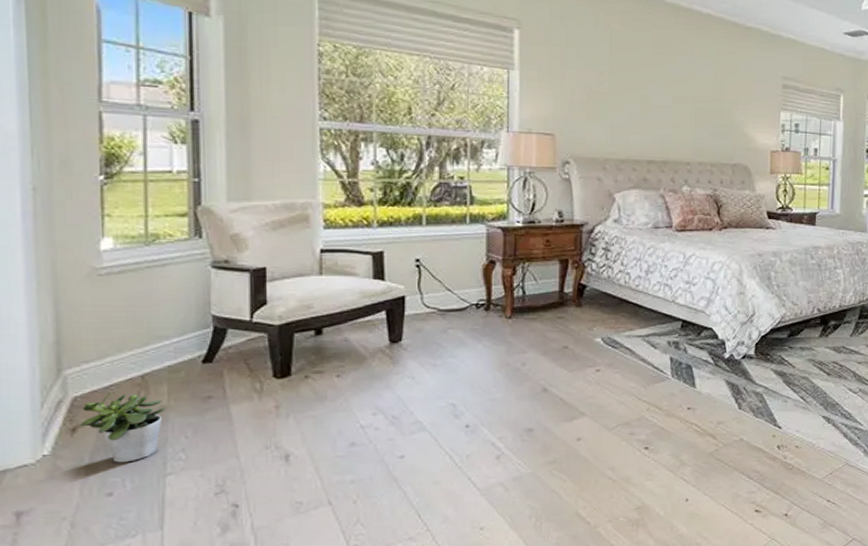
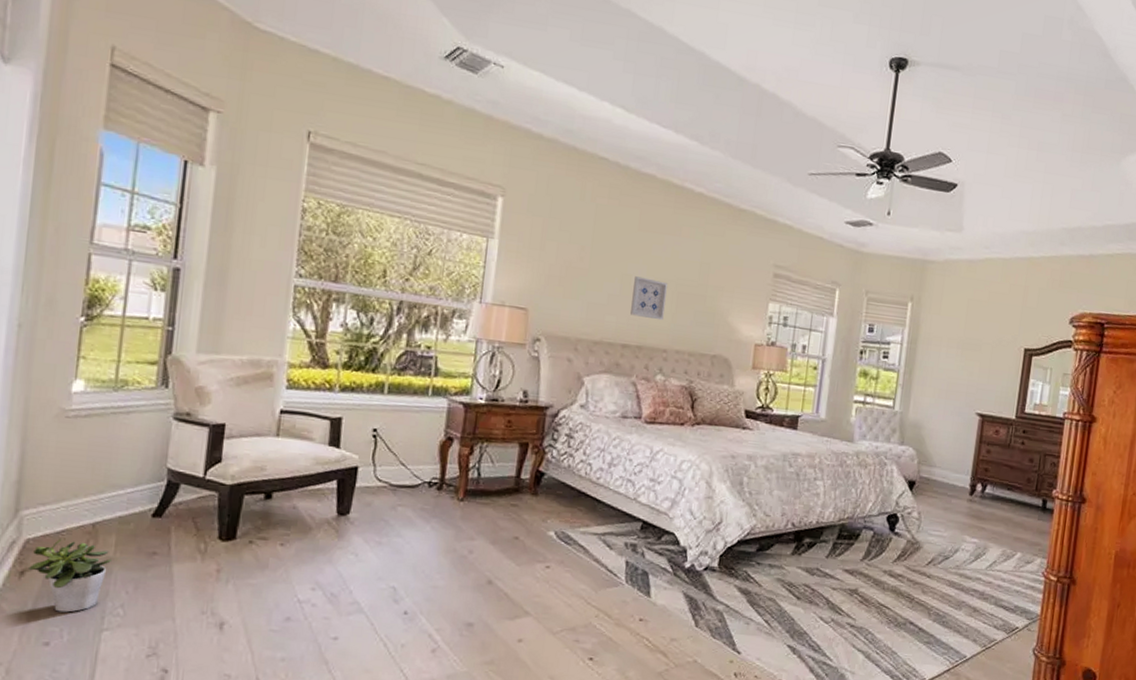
wall art: none [653,96,685,136] -> present [630,276,667,321]

